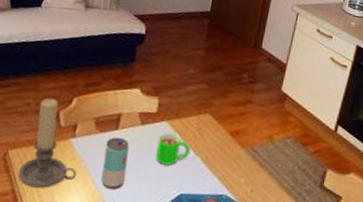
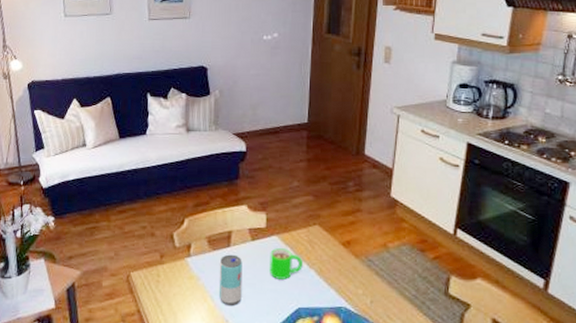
candle holder: present [18,98,77,188] -> none [141,221,195,308]

